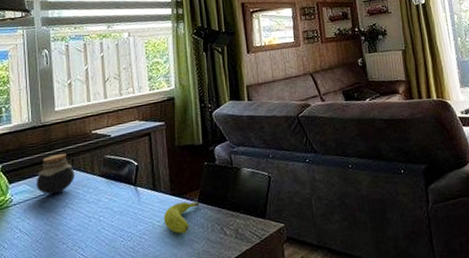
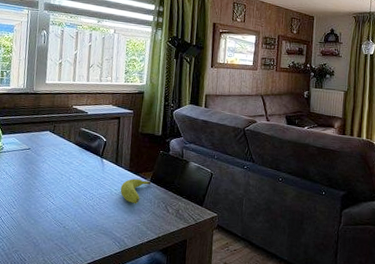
jar: present [36,153,75,195] -> none [23,118,55,151]

